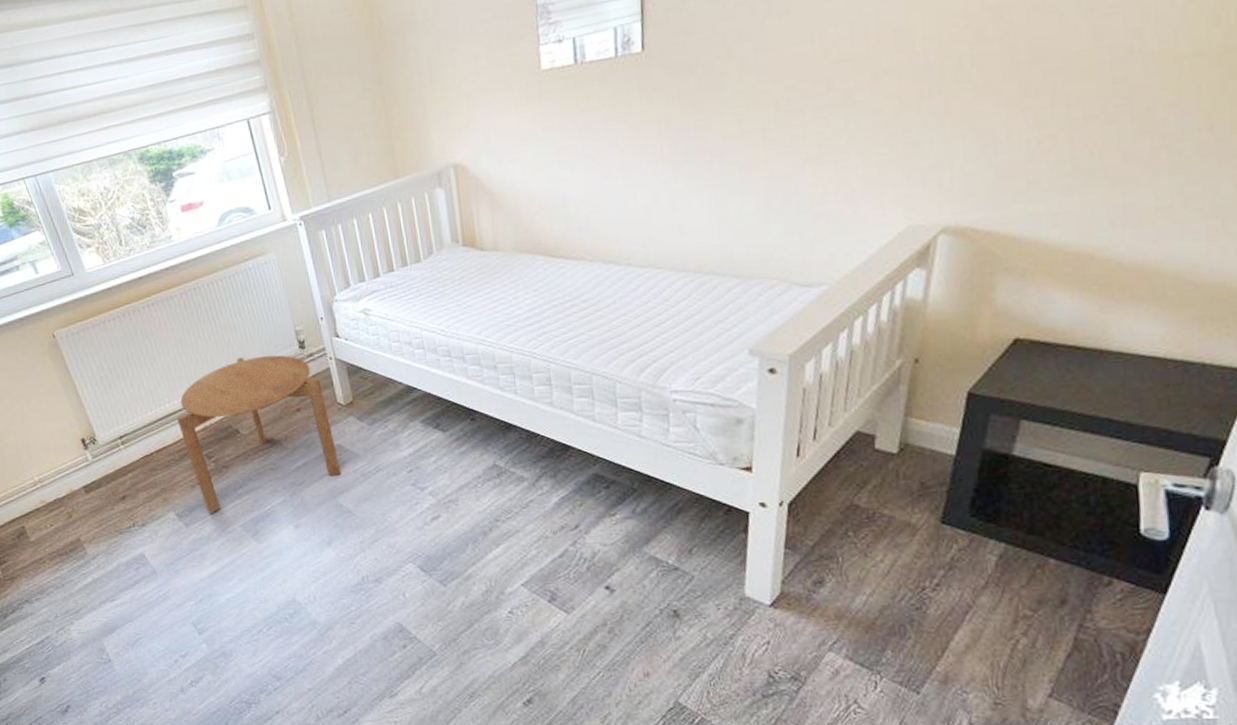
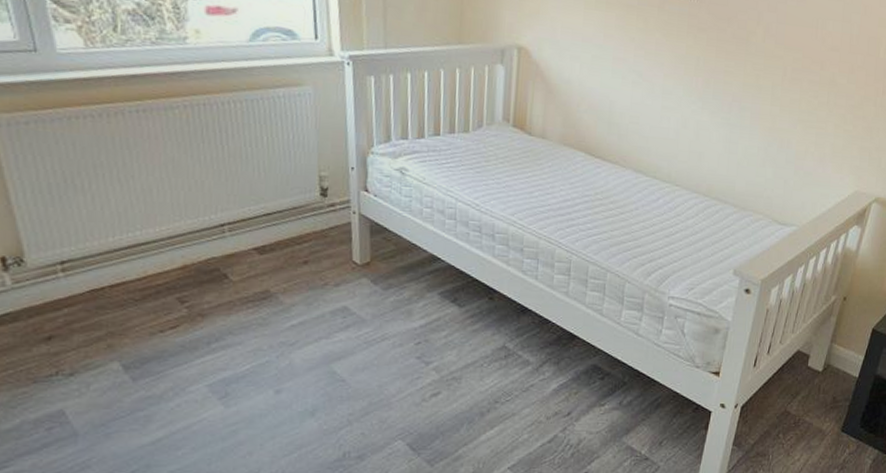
side table: present [177,355,342,514] -> none [148,192,343,369]

